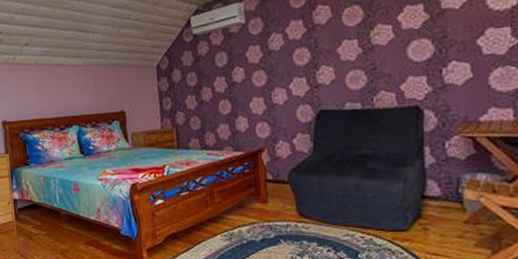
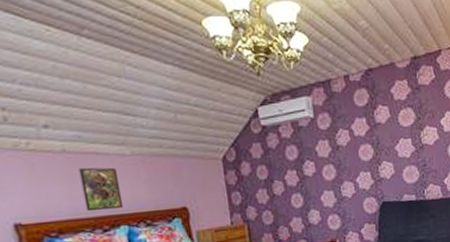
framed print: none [46,76,76,113] -> present [78,167,124,212]

